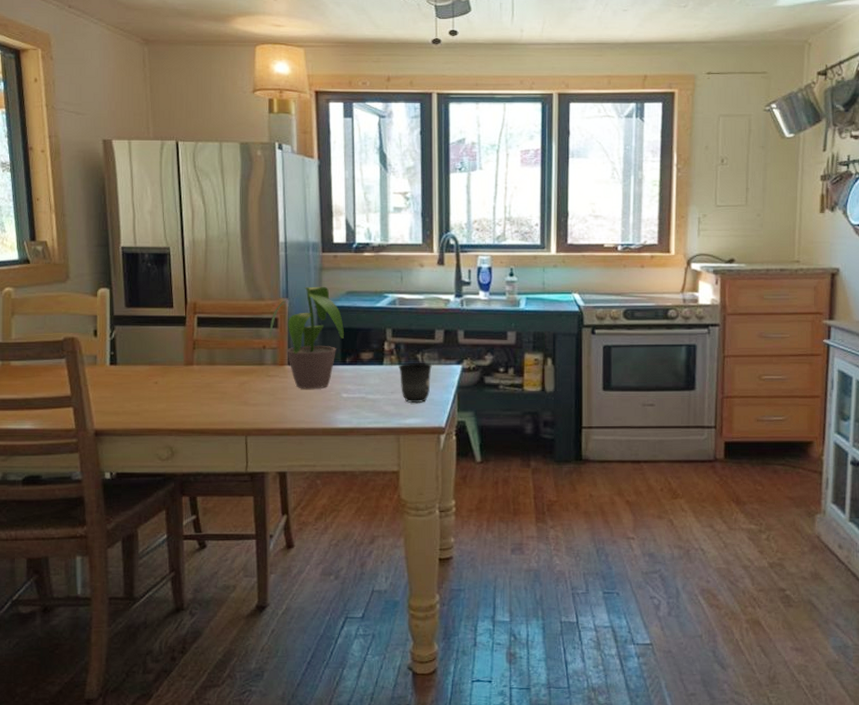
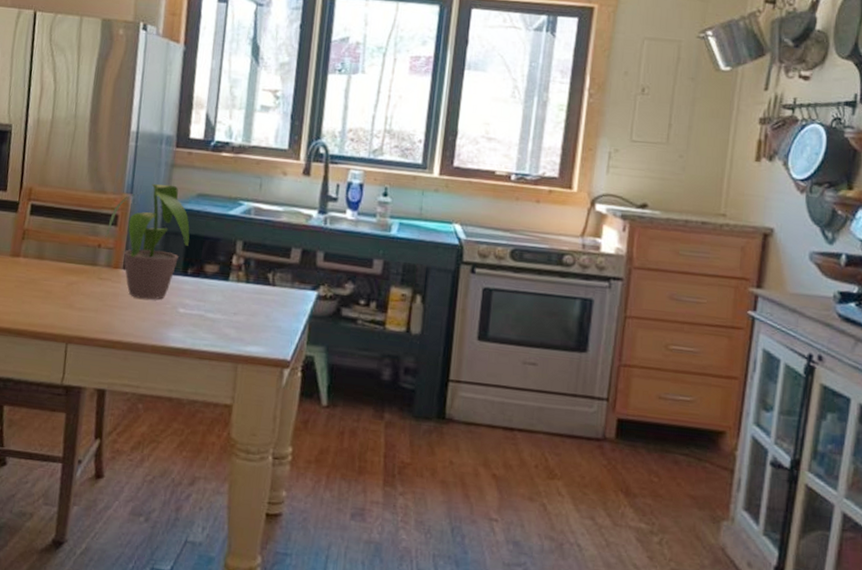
mug: present [399,363,432,404] -> none [245,281,283,330]

